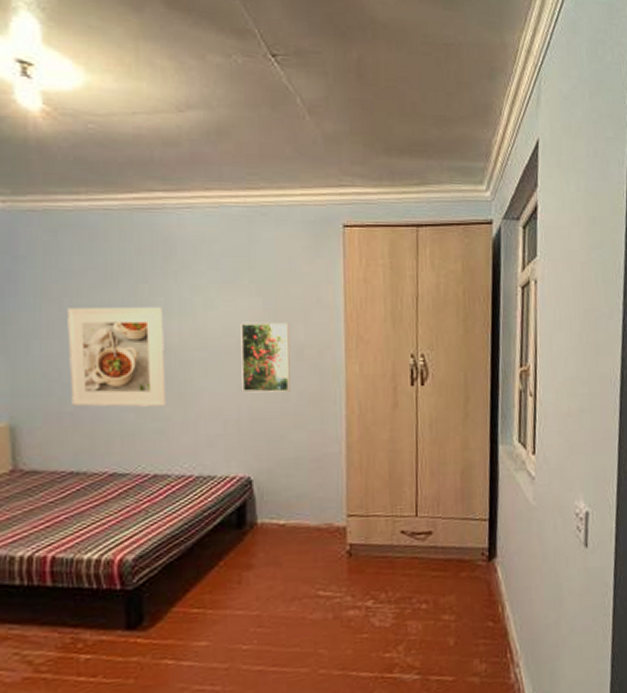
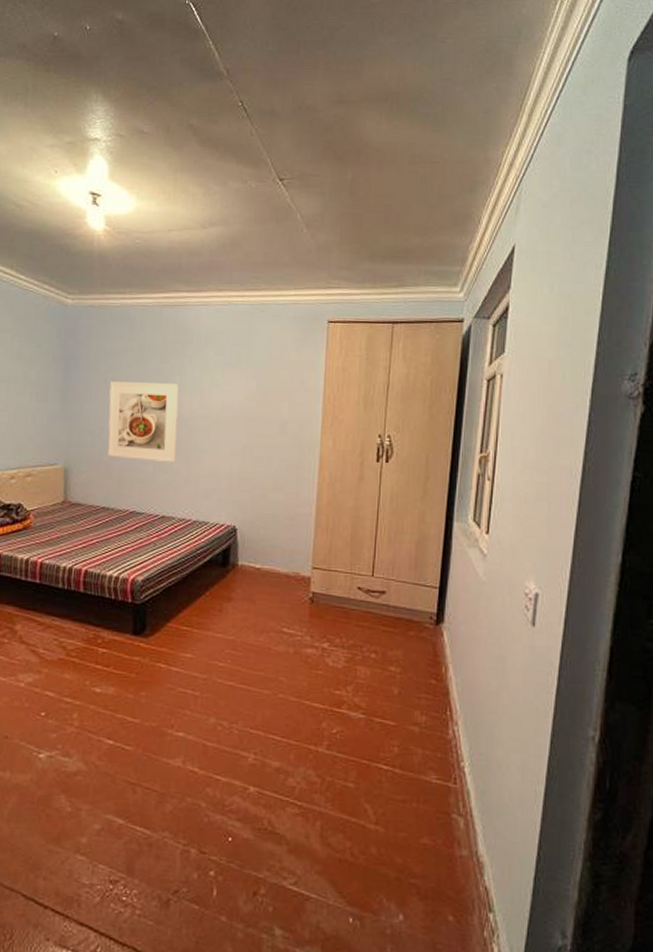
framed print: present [241,323,291,393] -> none [234,400,276,459]

